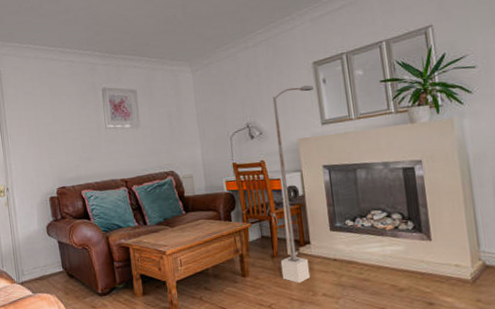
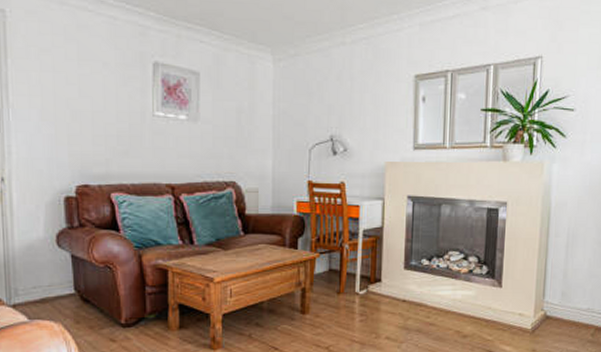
street lamp: present [272,85,314,284] -> none [345,101,412,325]

